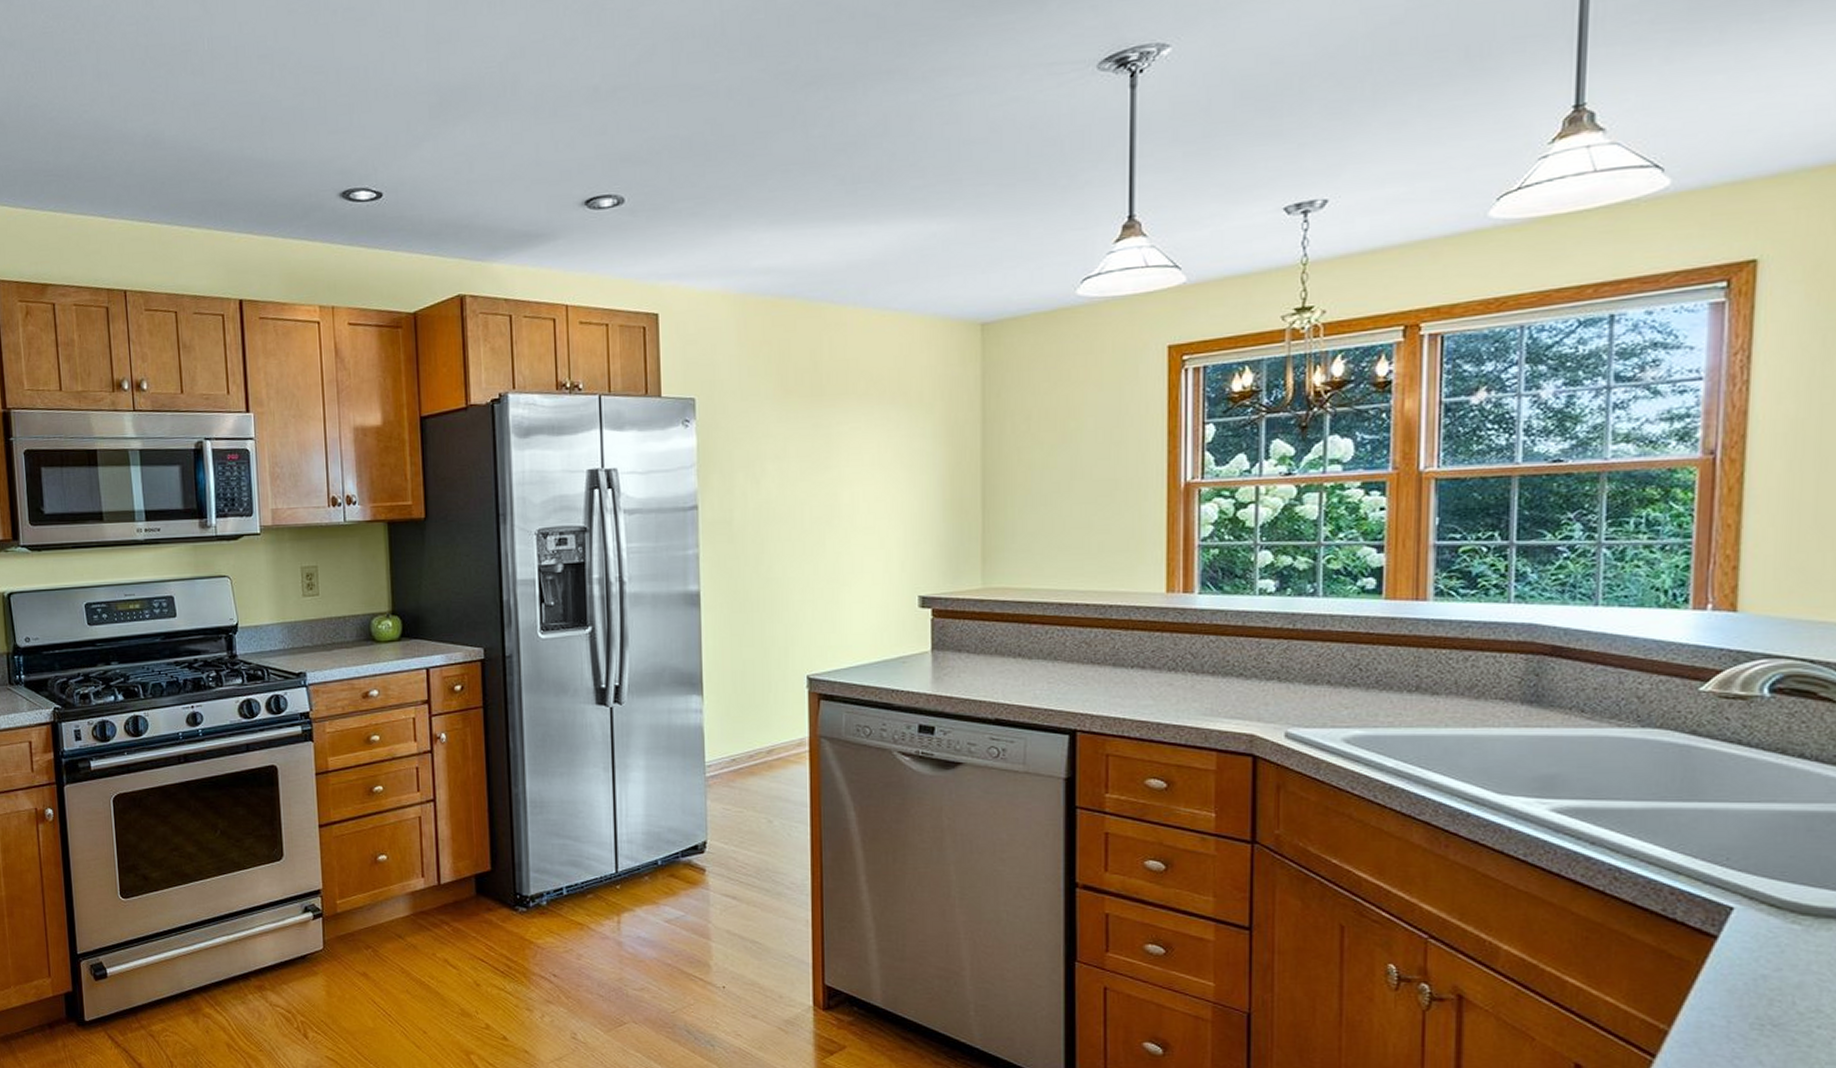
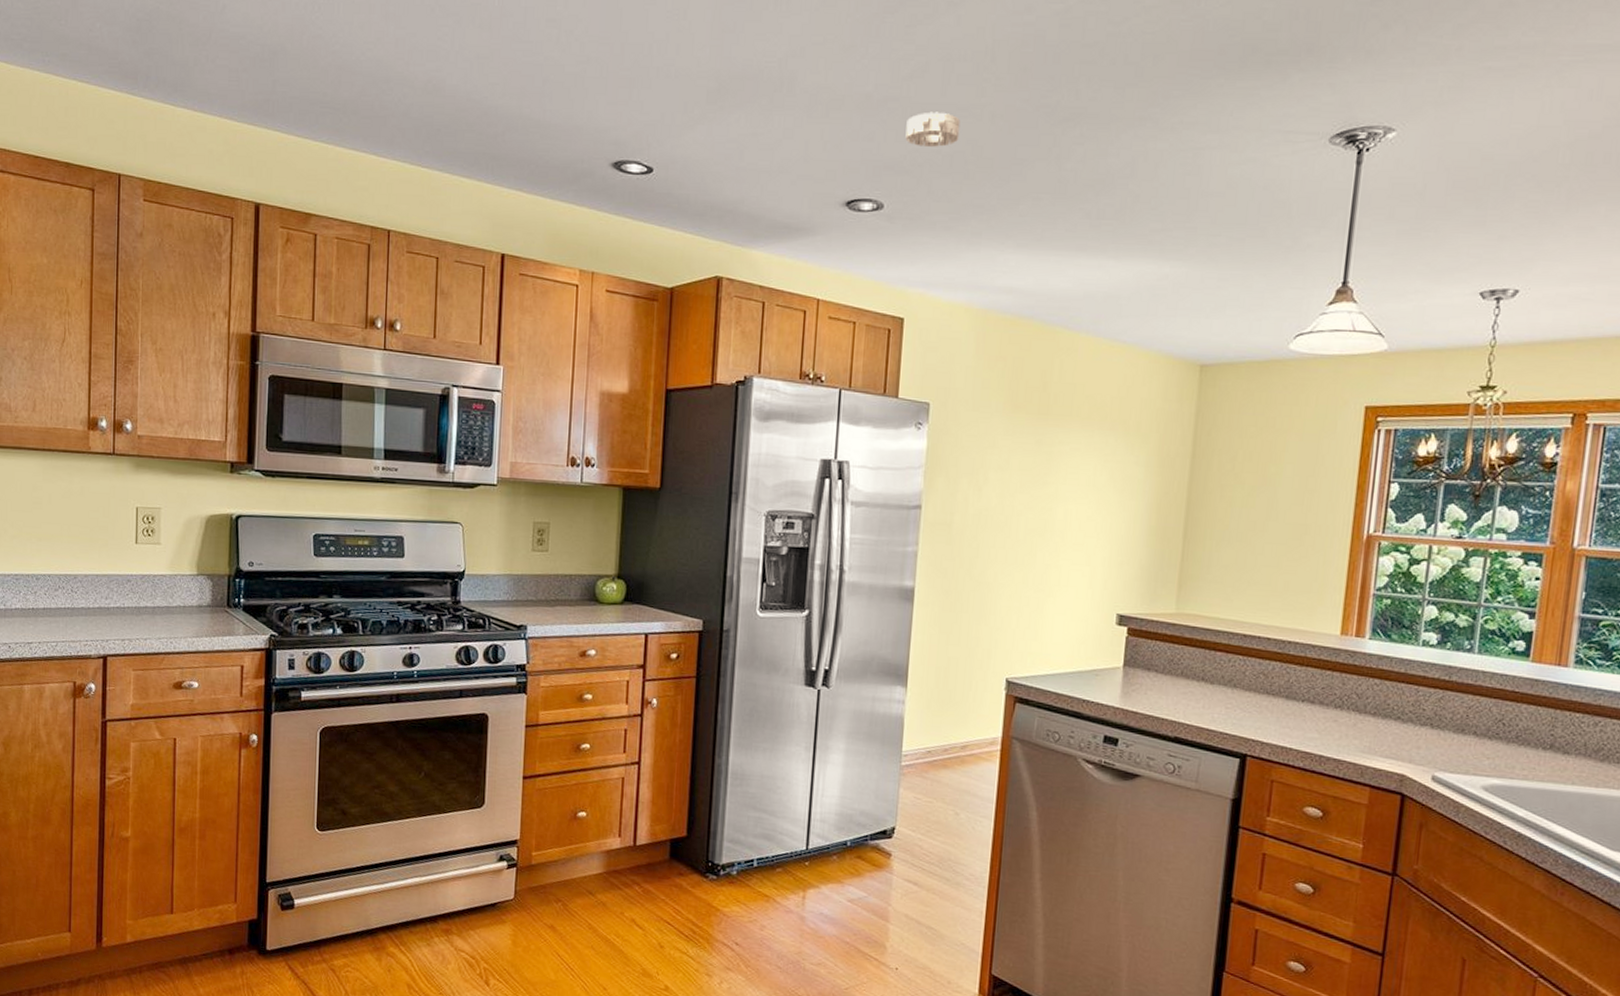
smoke detector: none [639,94,696,133] -> present [905,111,961,147]

